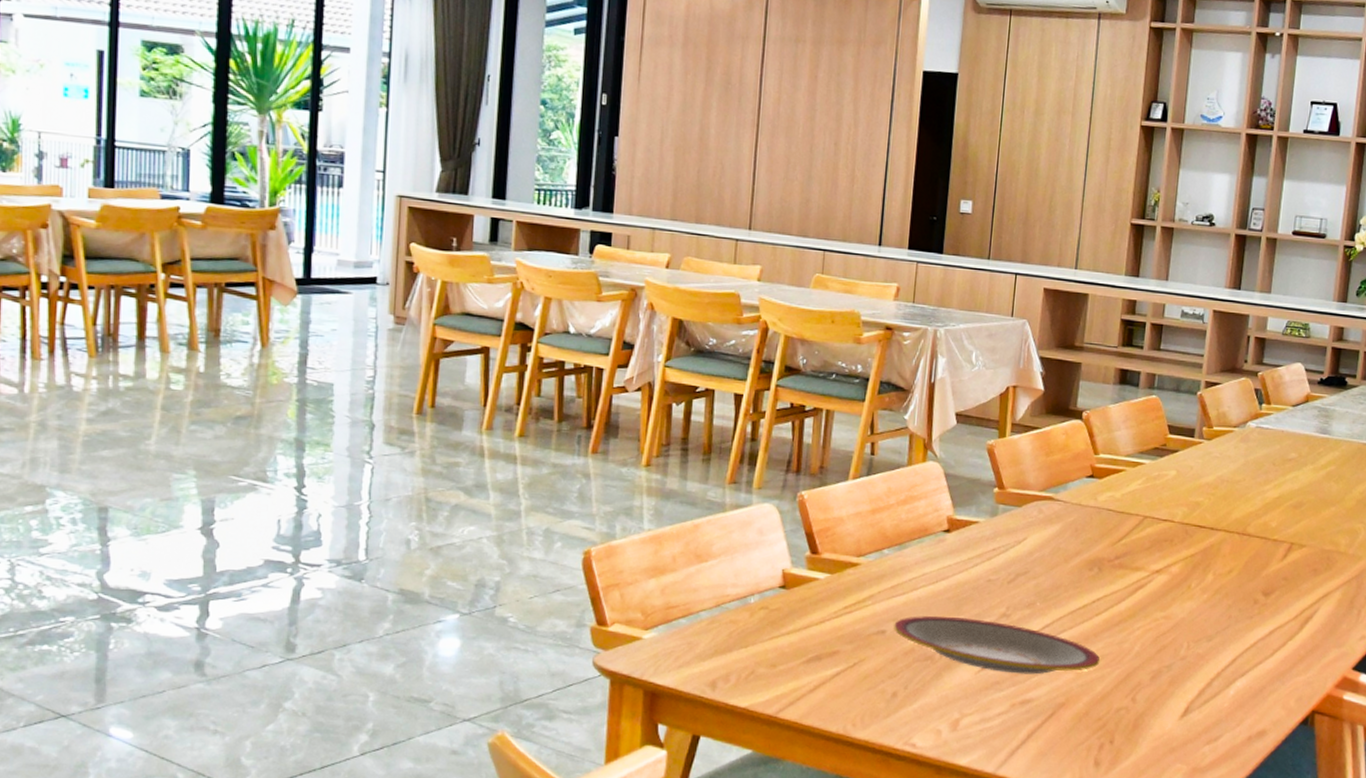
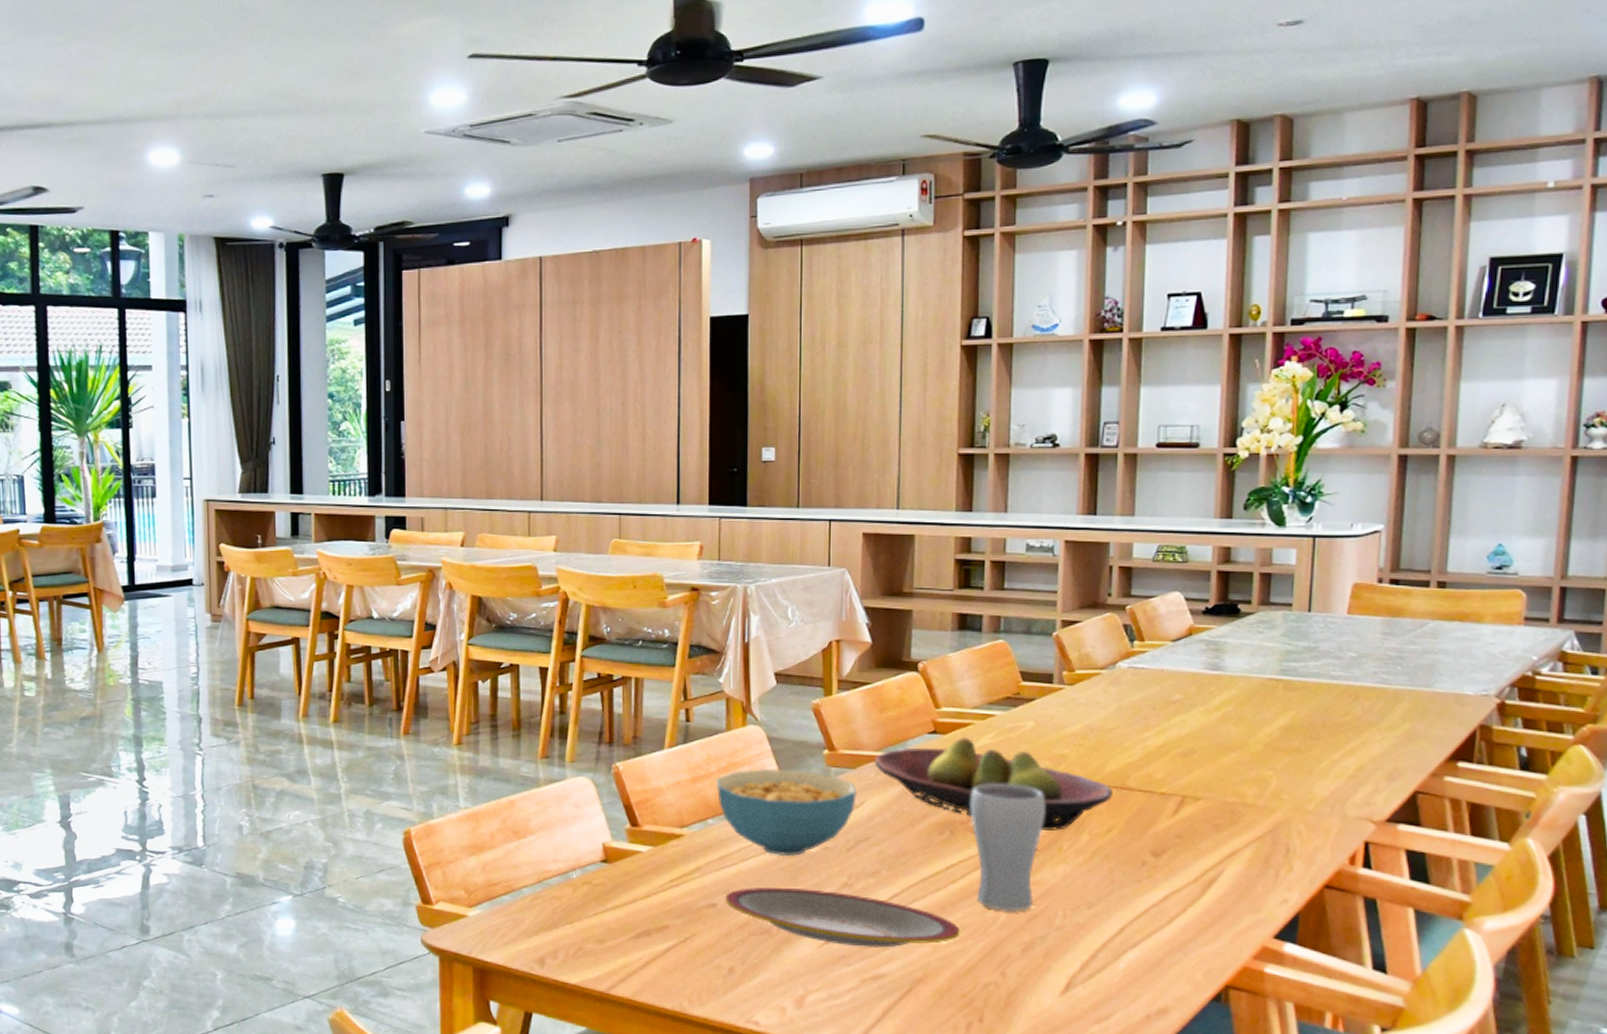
cereal bowl: none [894,502,1021,588] -> present [717,768,857,857]
fruit bowl: none [1038,482,1236,570] -> present [875,738,1113,830]
drinking glass: none [1116,525,1180,643] -> present [970,784,1045,911]

